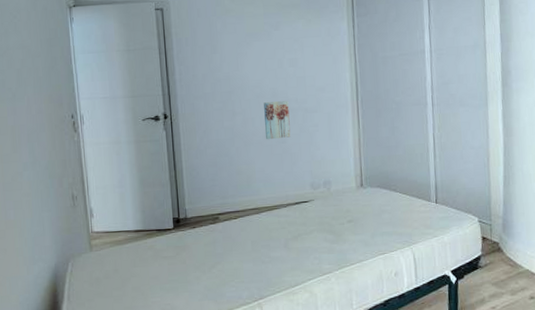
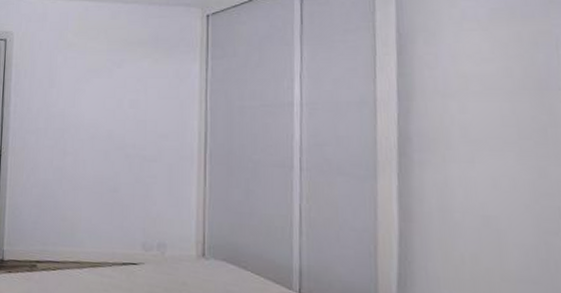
wall art: present [264,101,291,140] -> none [95,144,125,187]

